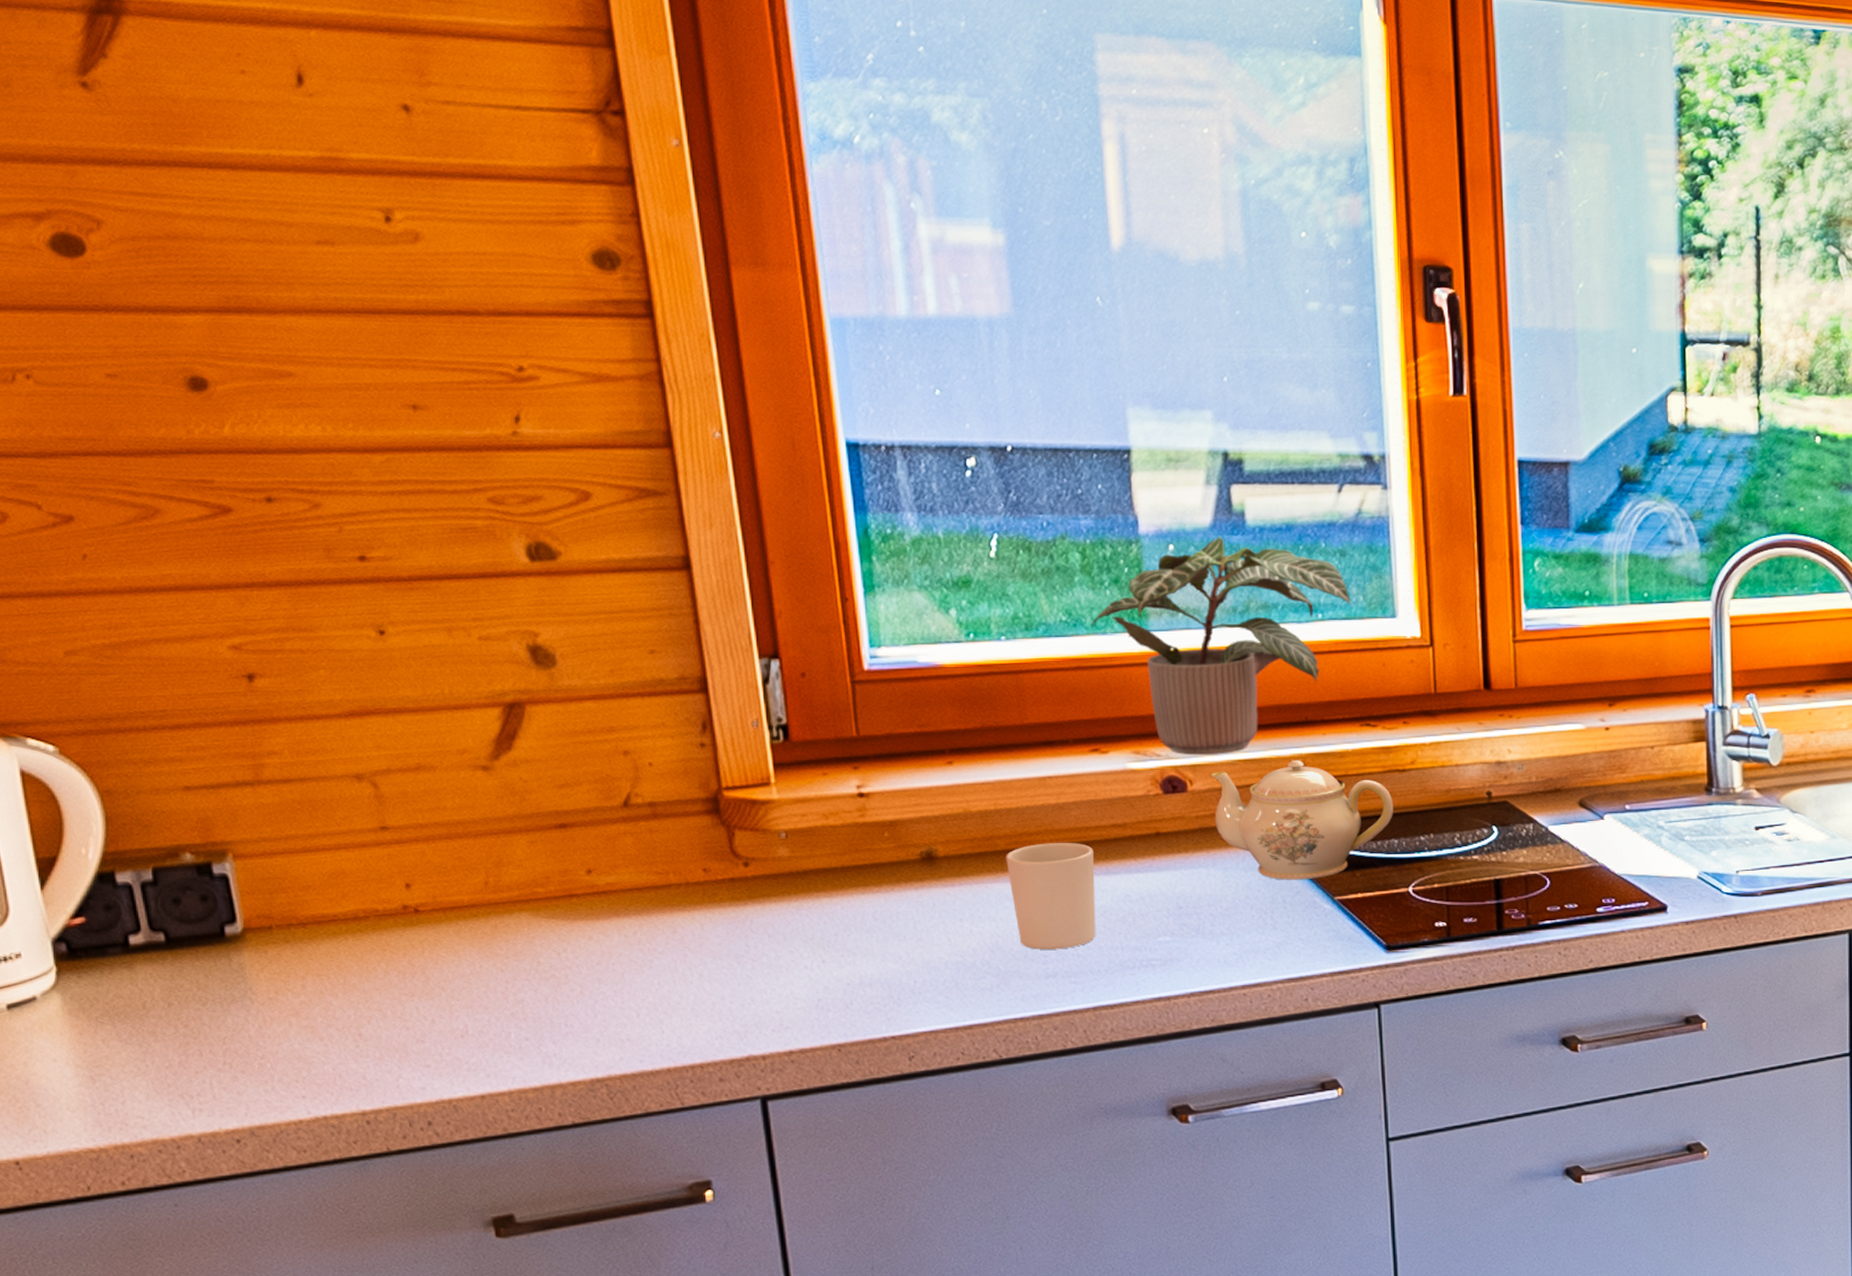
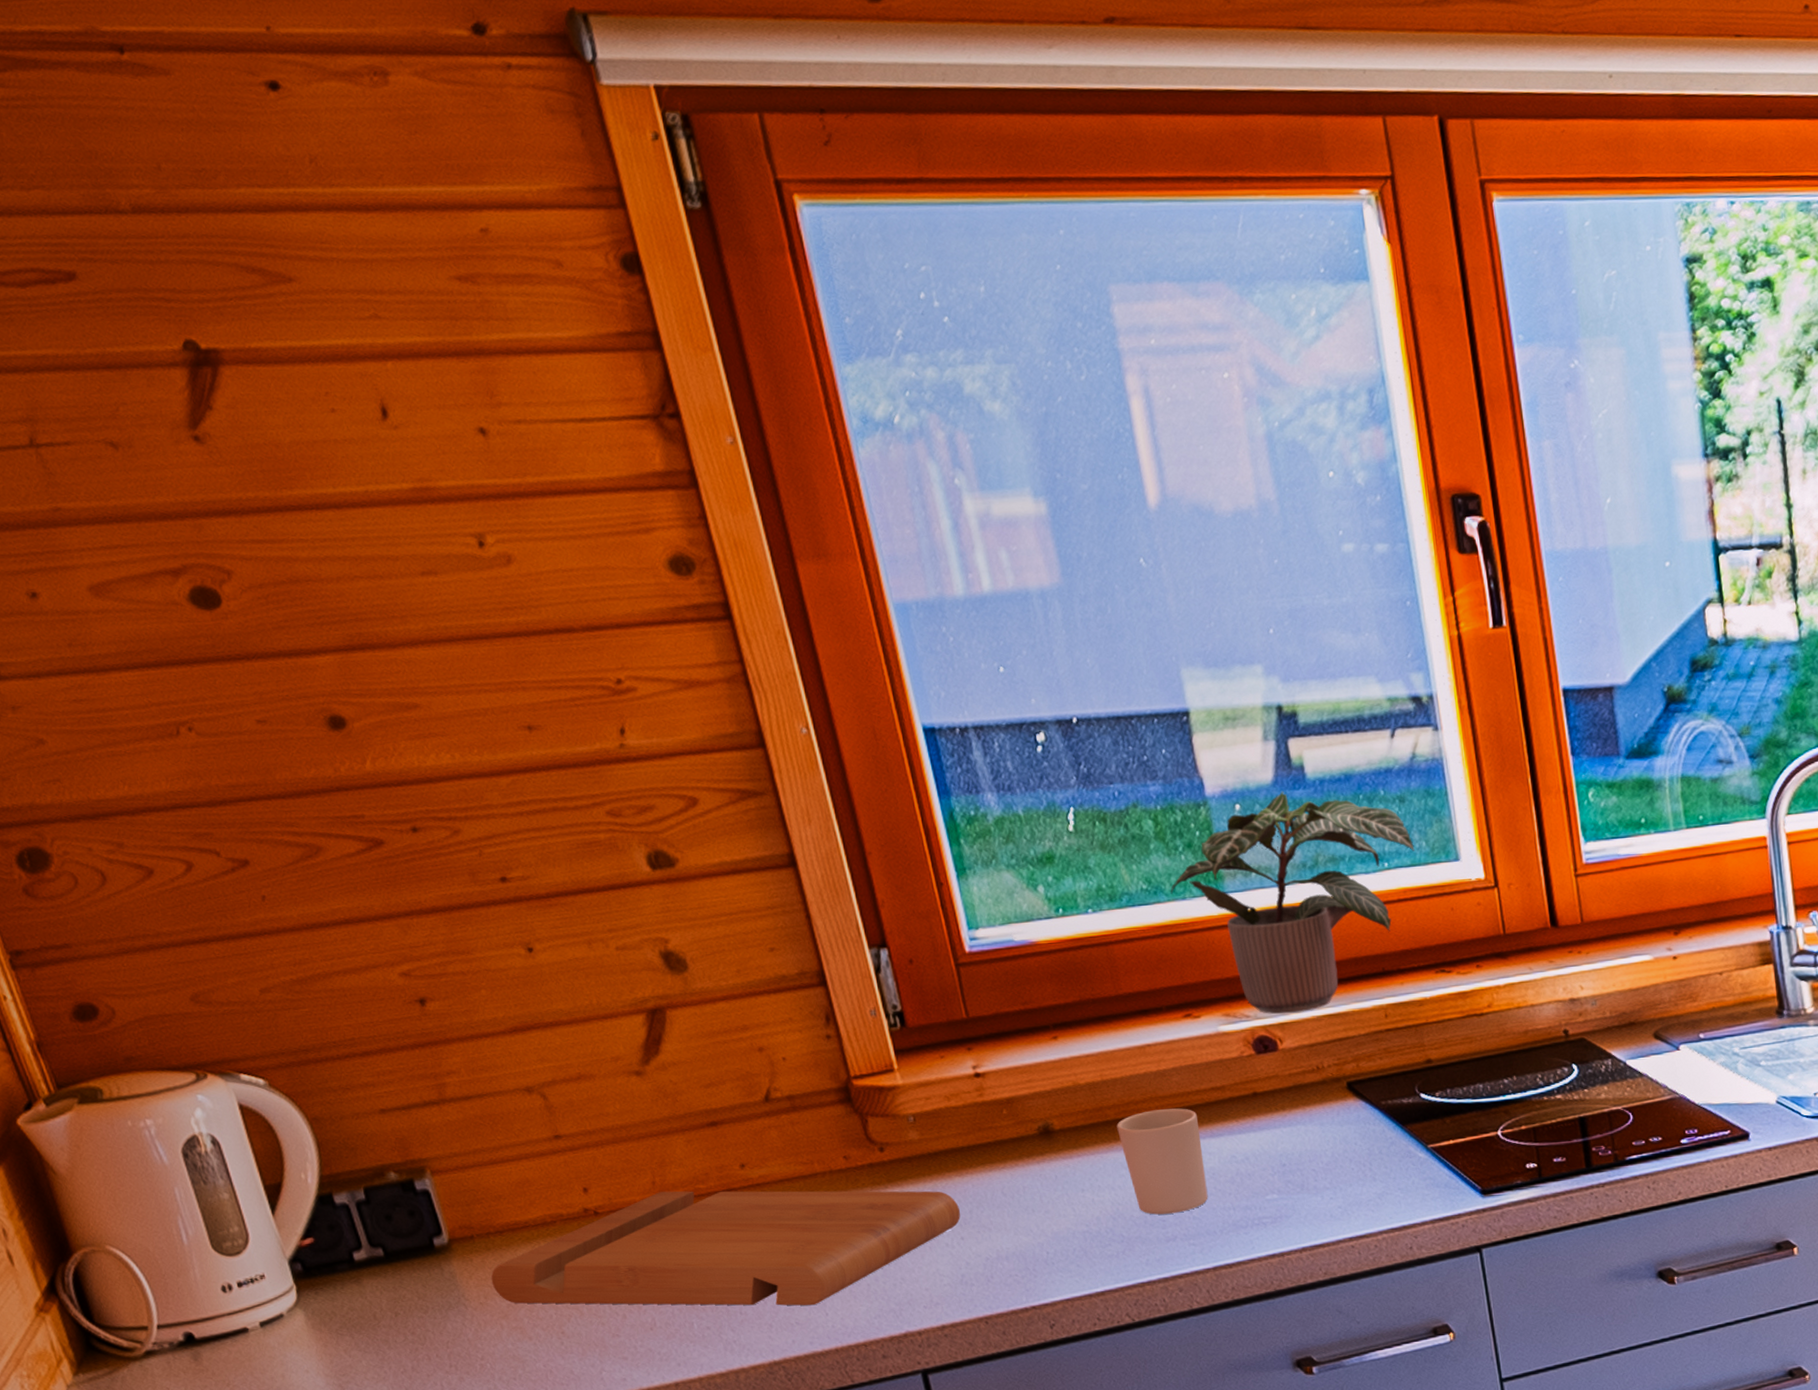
cutting board: none [285,893,824,1022] -> present [490,1191,961,1306]
teapot: present [1210,760,1393,880] -> none [1298,1011,1476,1132]

